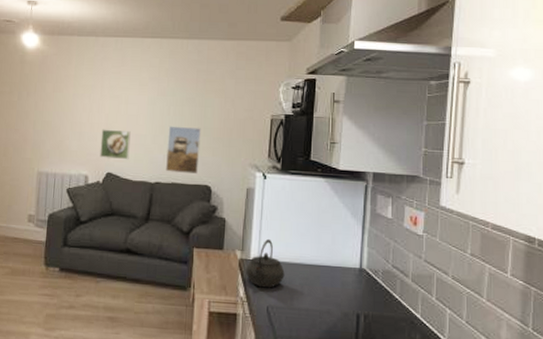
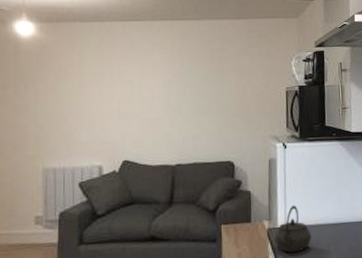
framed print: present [99,129,131,160] -> none [114,115,147,147]
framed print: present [166,126,201,175] -> none [185,105,220,153]

